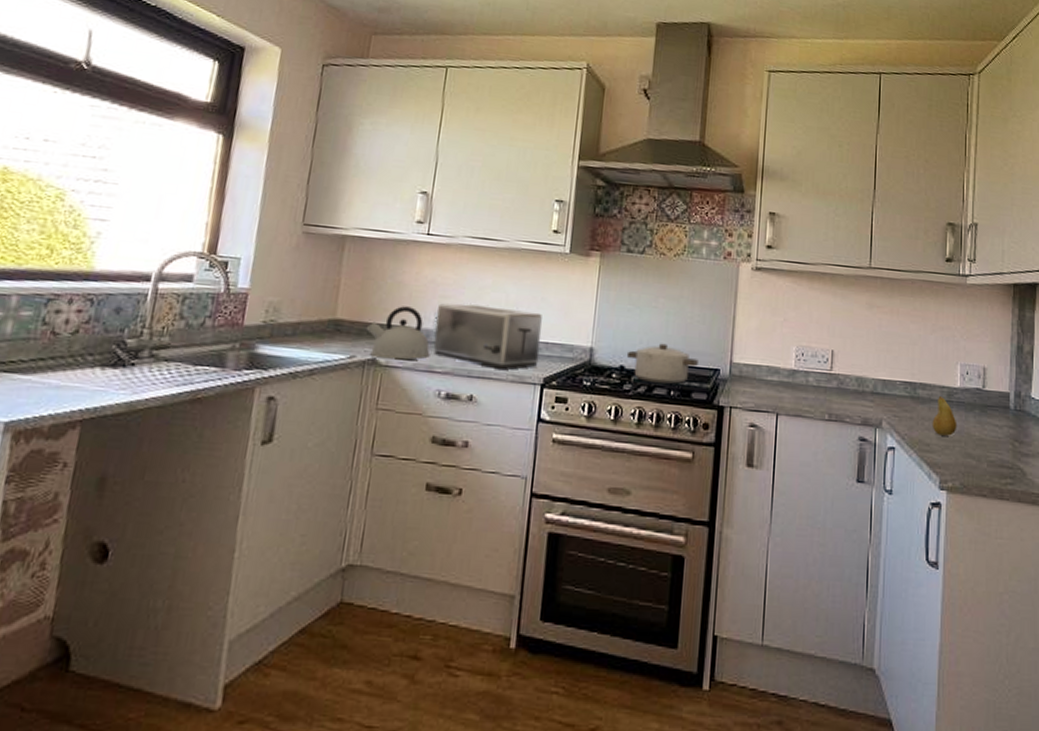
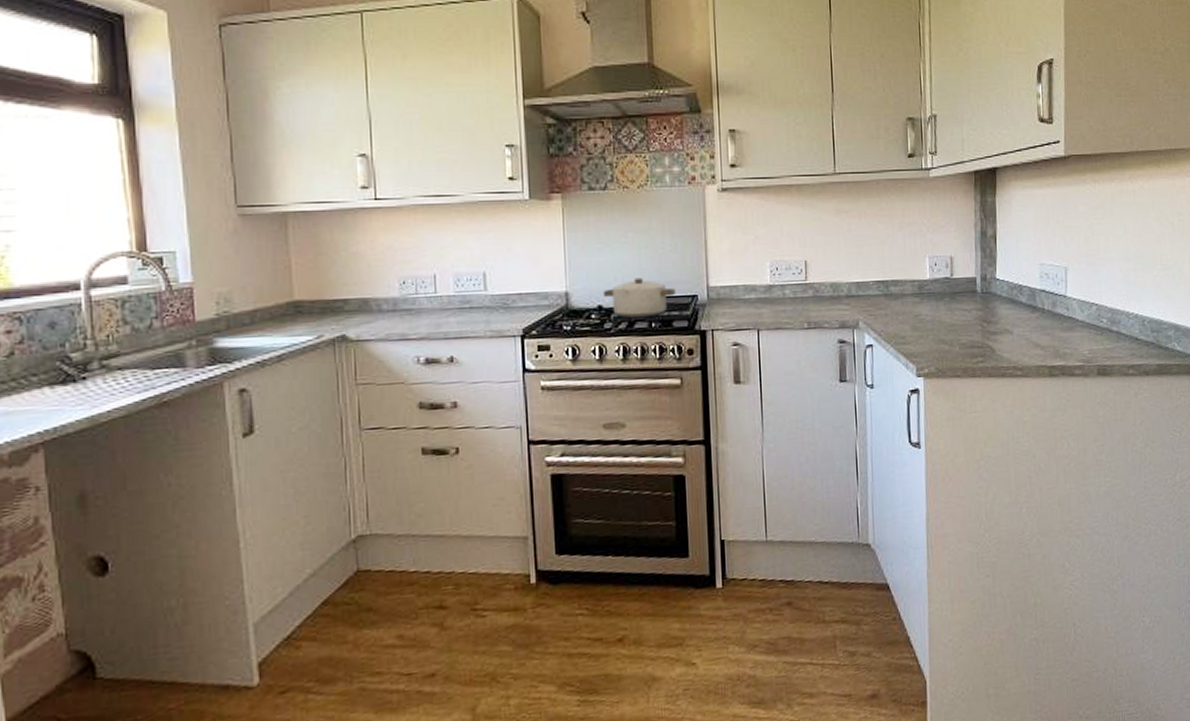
kettle: present [366,306,431,361] -> none [328,277,402,334]
toaster: present [433,303,543,370] -> none [401,264,515,328]
fruit: present [932,395,957,436] -> none [905,289,930,327]

